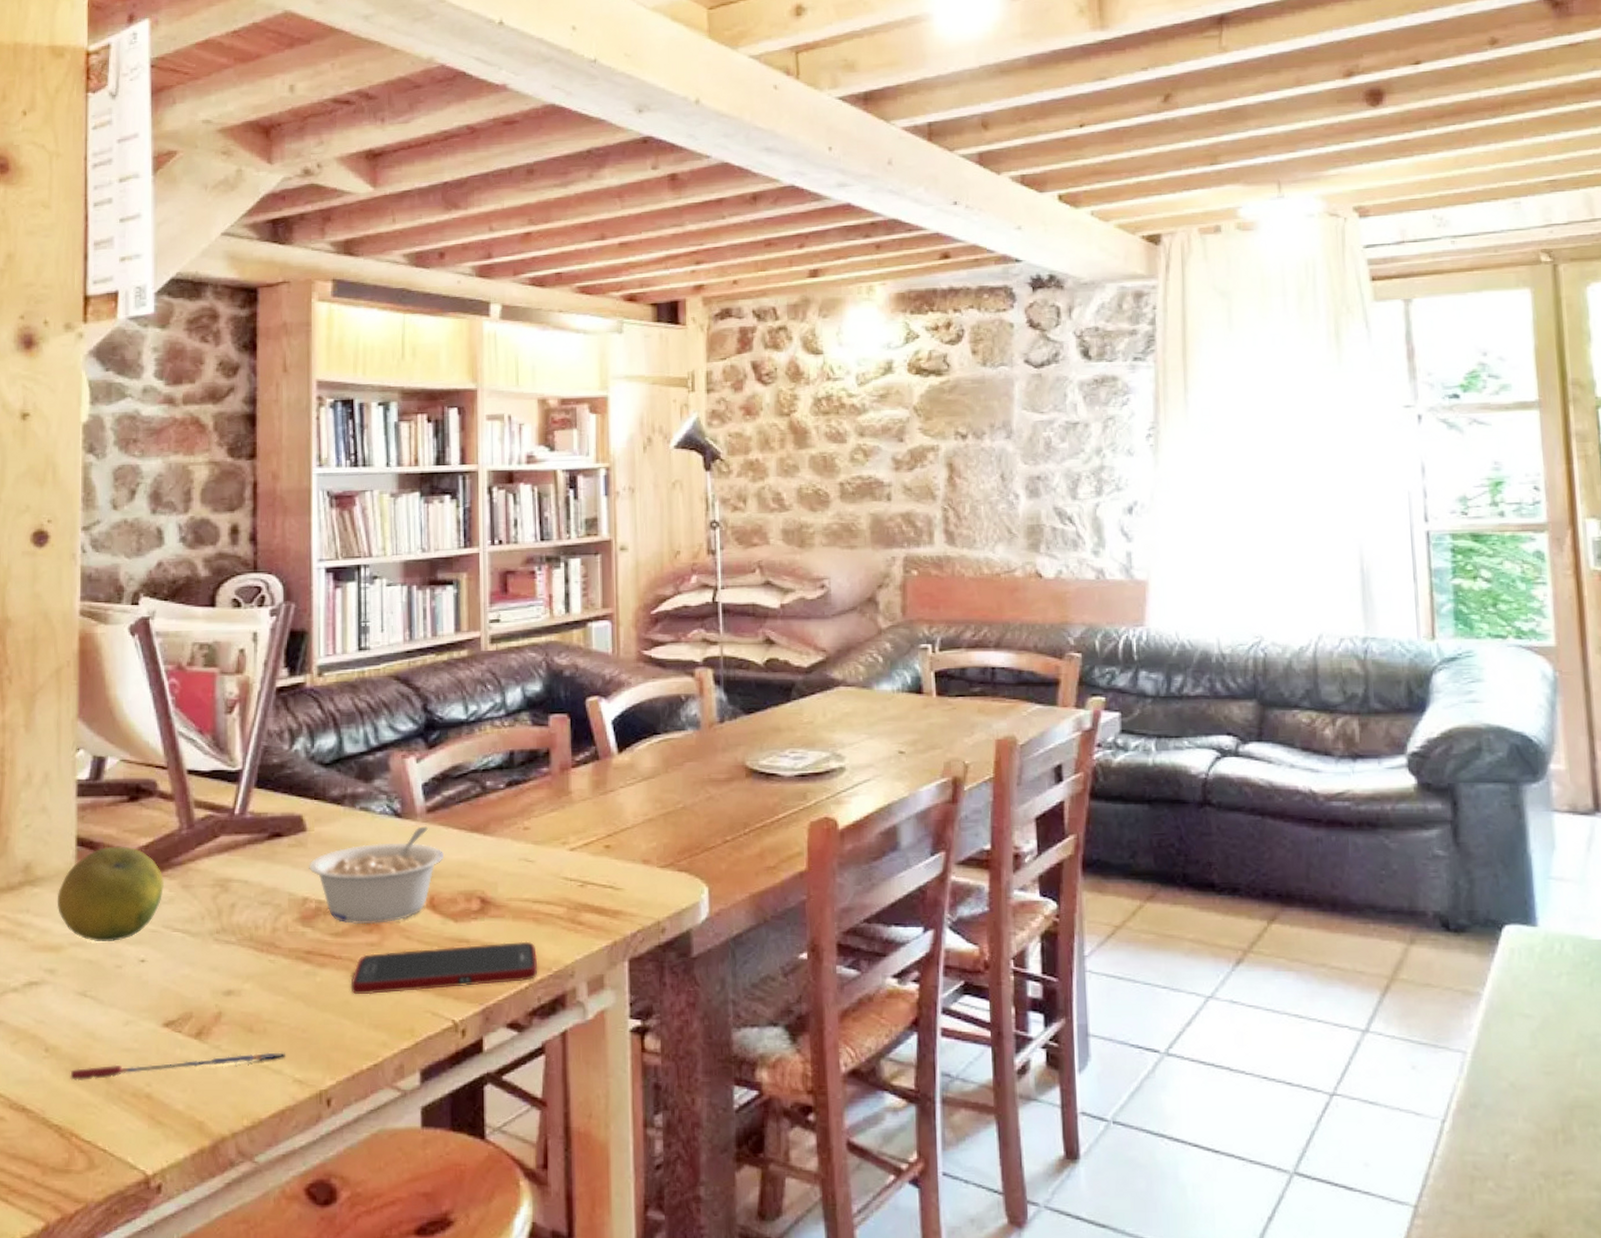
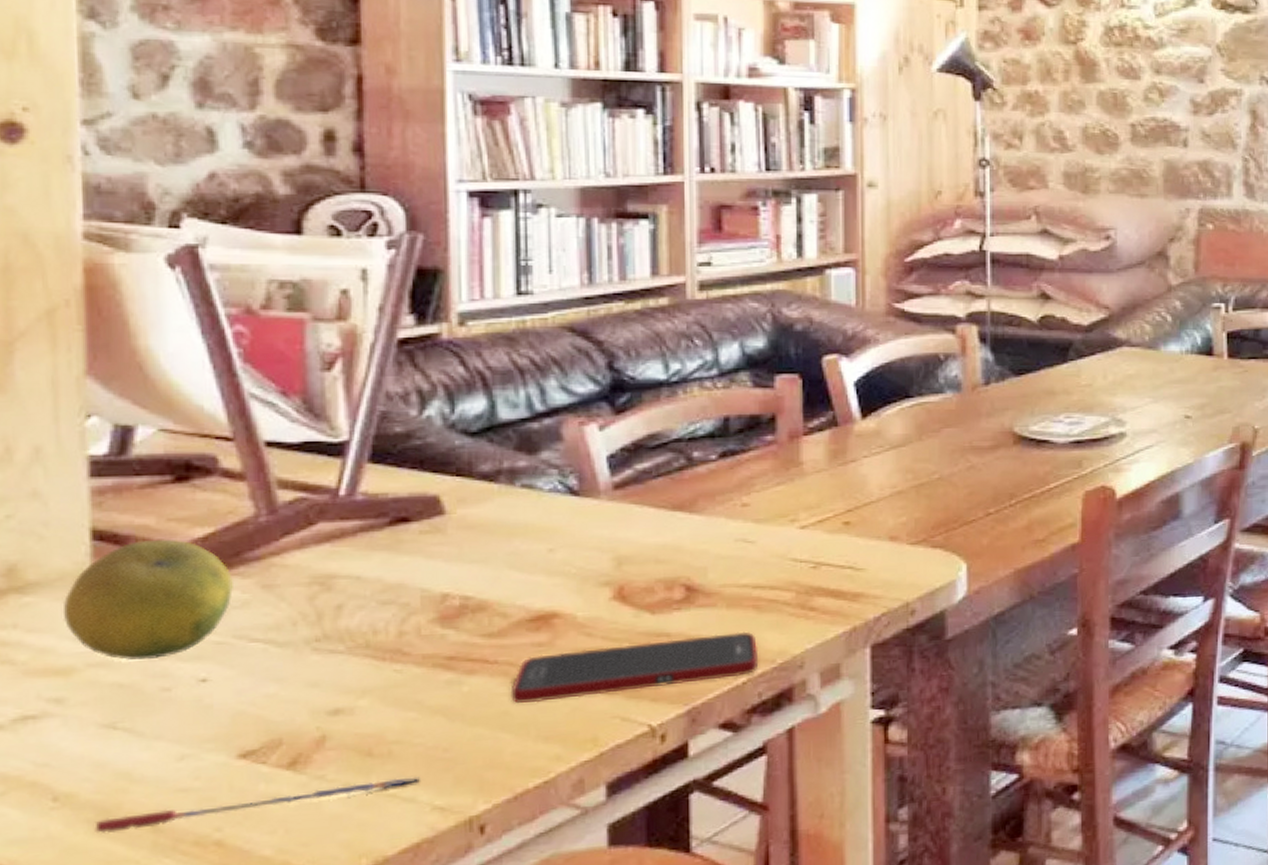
legume: present [309,826,444,925] -> none [449,505,636,623]

